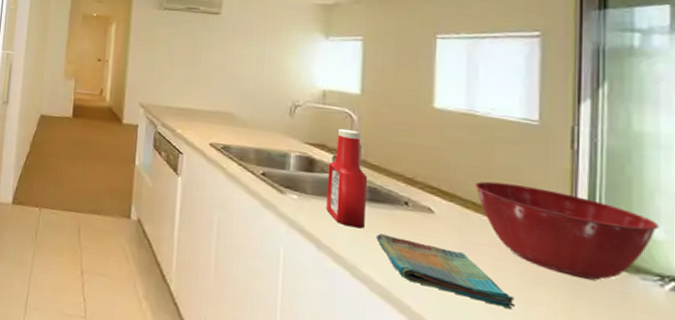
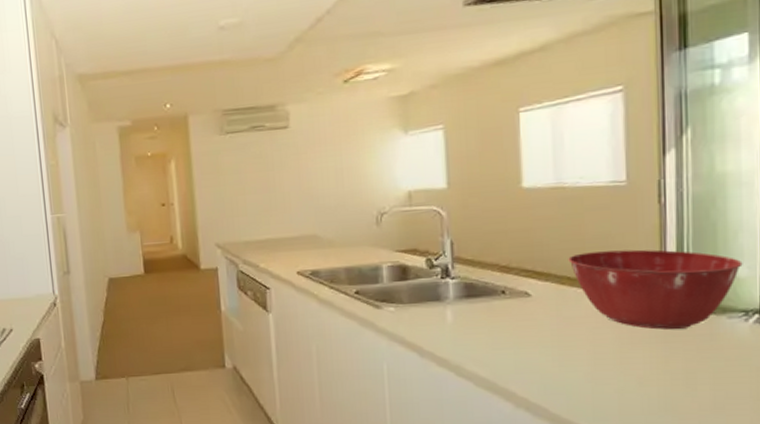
ketchup bottle: present [326,128,368,229] -> none [422,227,464,328]
dish towel: present [376,233,516,310] -> none [477,327,615,374]

